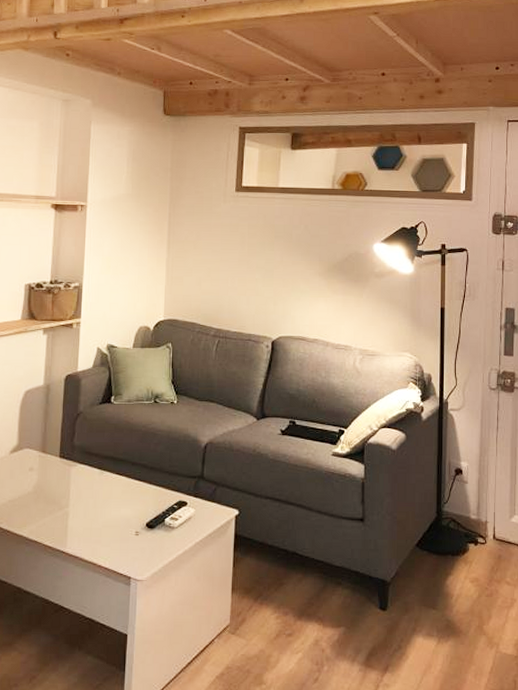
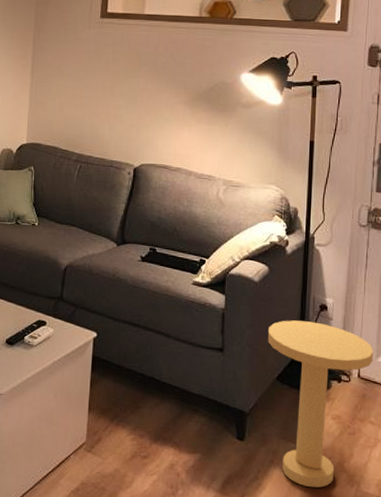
side table: none [406,486,507,653] -> present [267,320,374,488]

